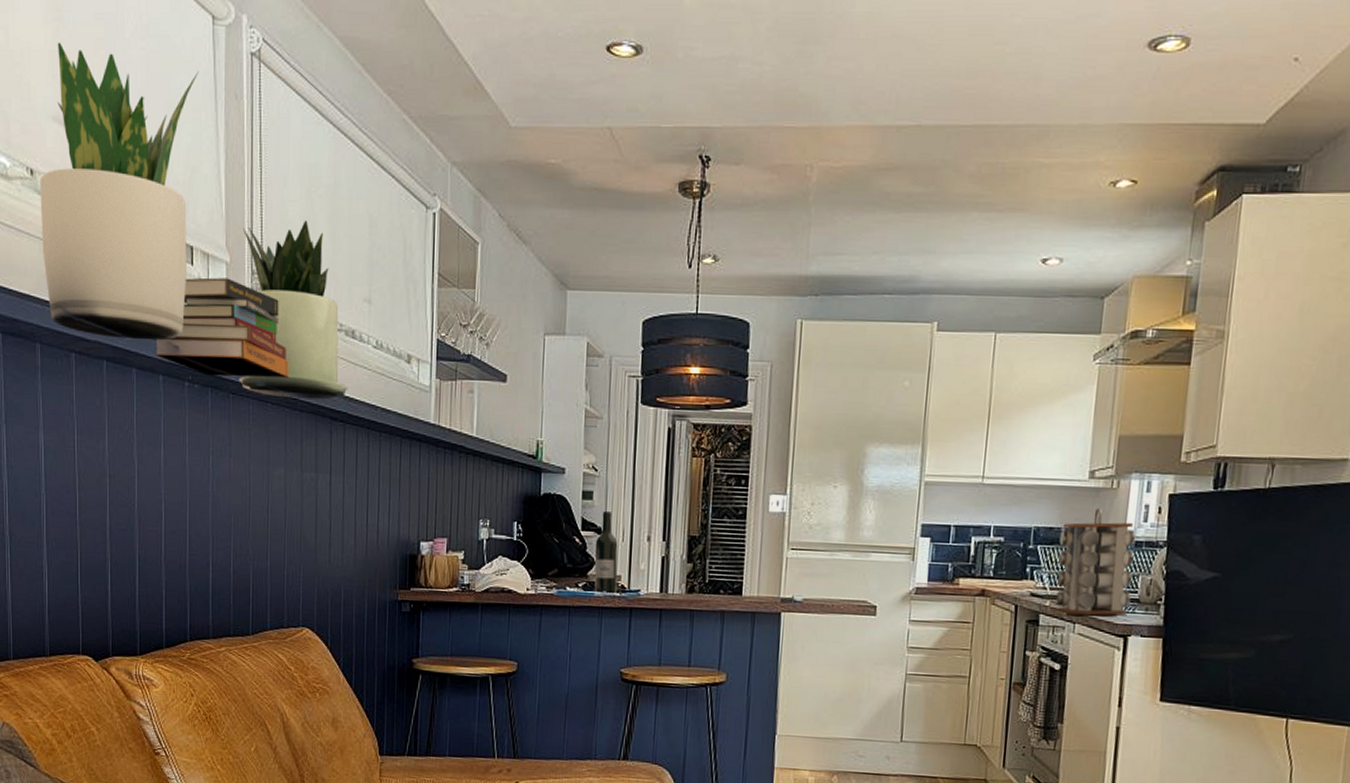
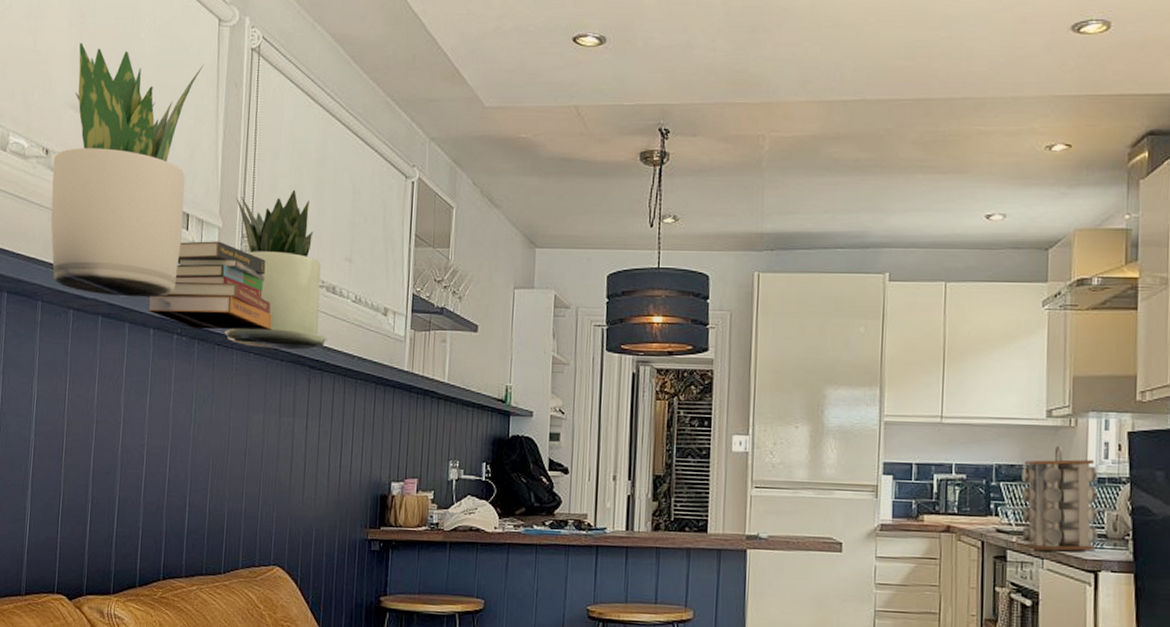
wine bottle: present [594,511,618,597] -> none [560,452,585,535]

